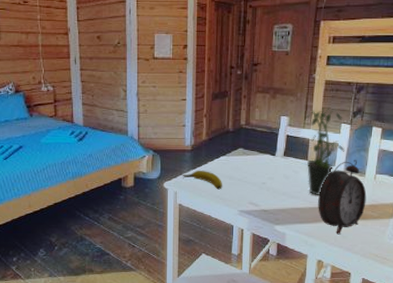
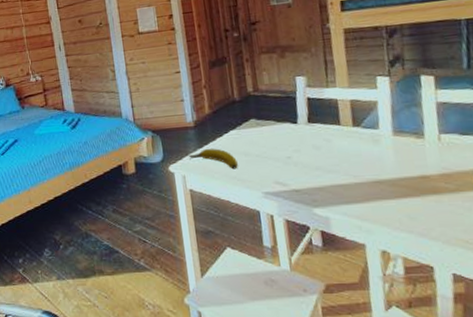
potted plant: present [303,108,345,195] -> none [325,59,389,167]
alarm clock: present [318,160,367,235] -> none [364,118,435,216]

